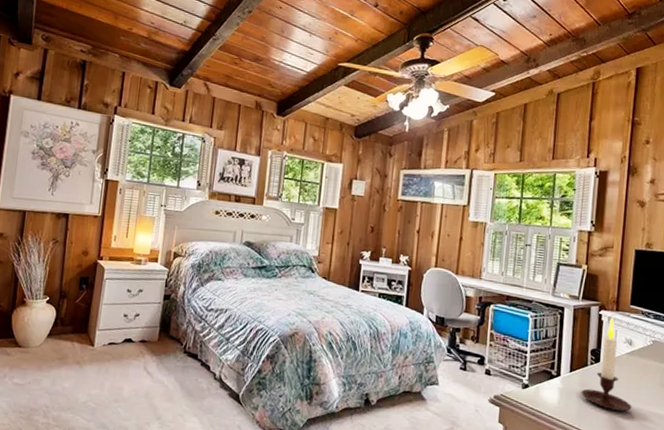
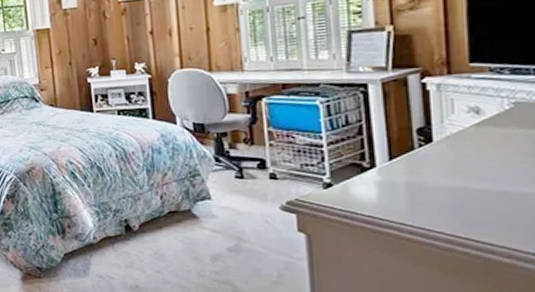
candle: present [581,317,632,412] -> none [410,83,493,198]

